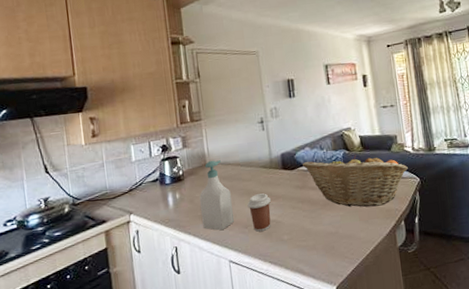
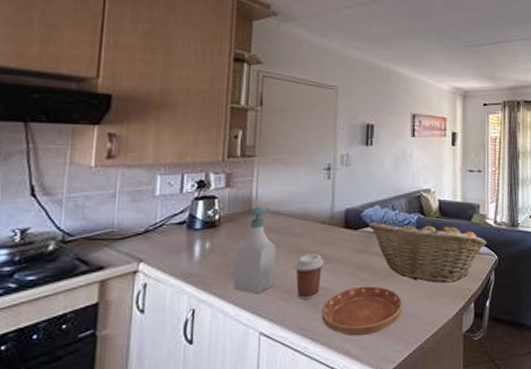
saucer: none [275,214,342,258] -> present [321,286,403,336]

